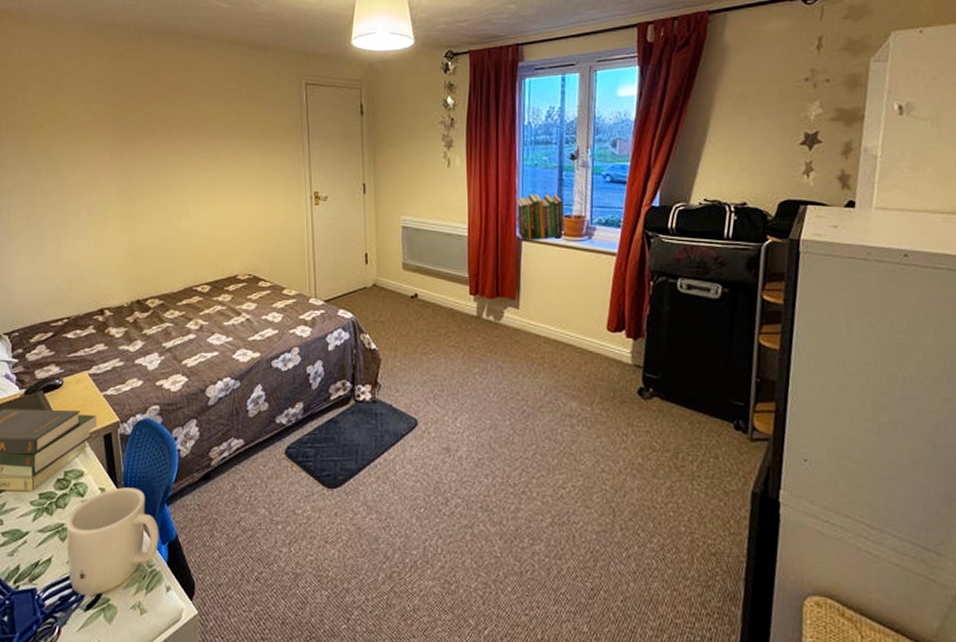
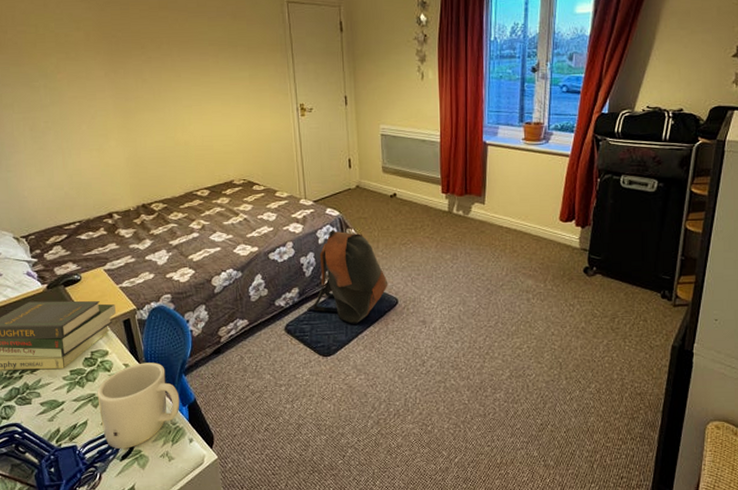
backpack: none [310,334,407,451] -> present [306,229,388,325]
books: present [515,193,565,242] -> none [482,103,526,146]

